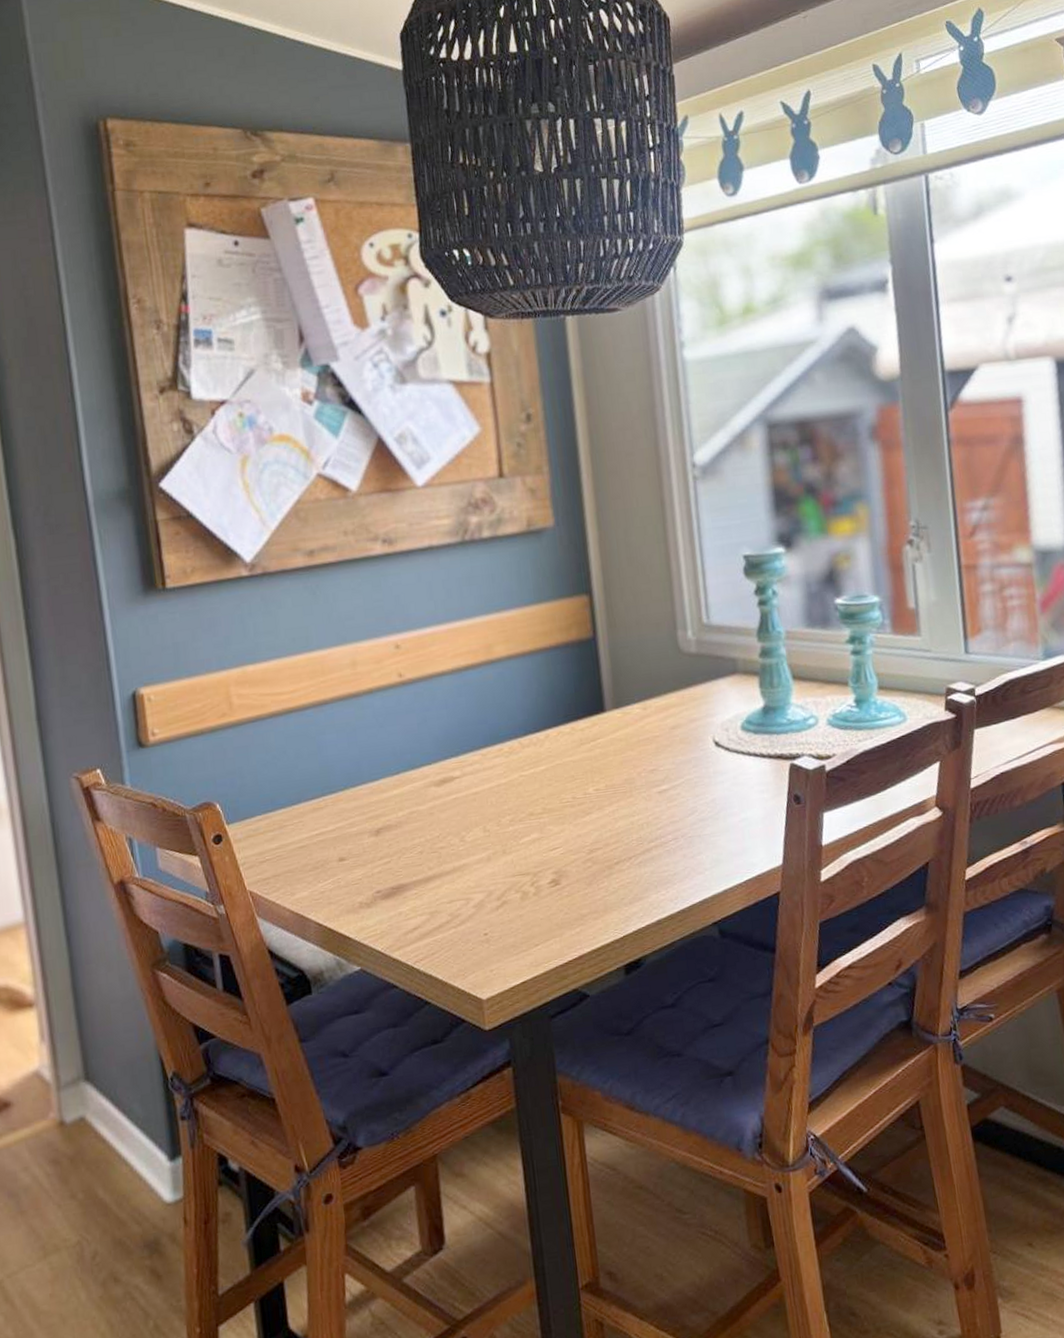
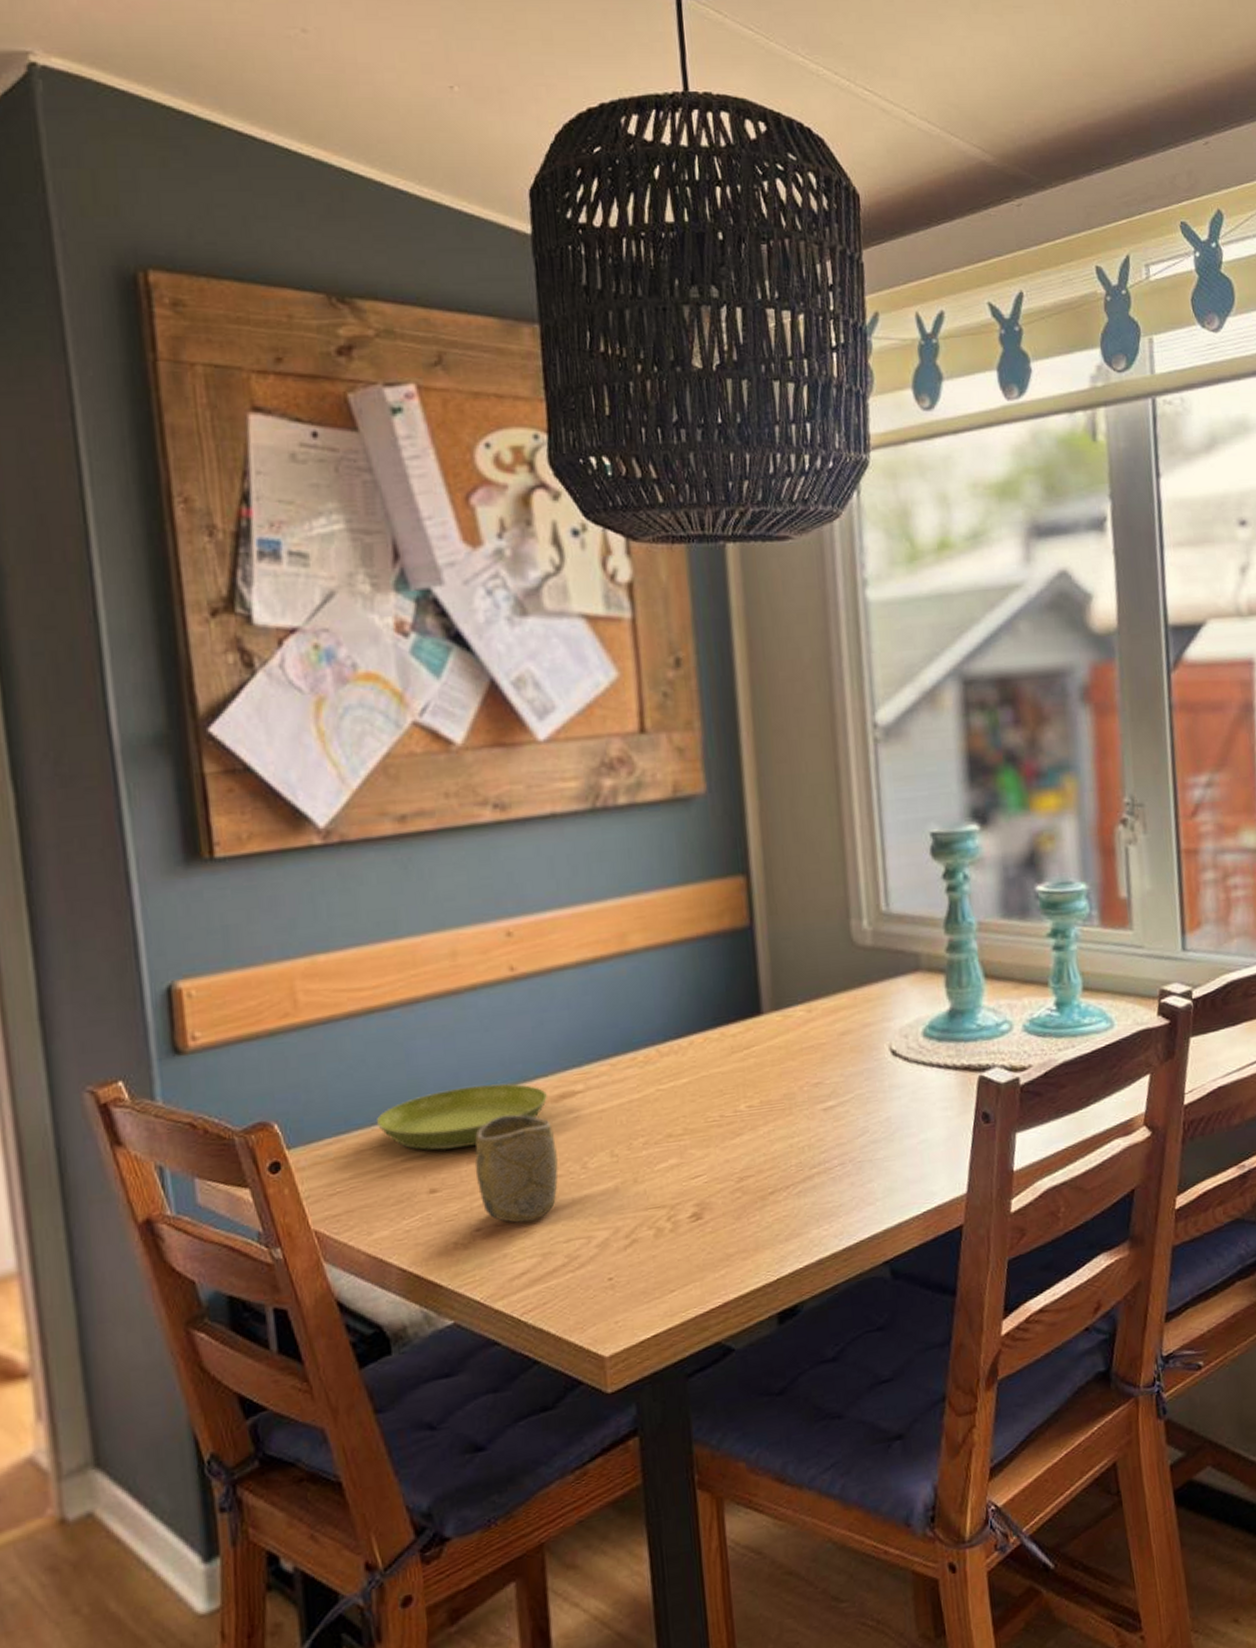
saucer: none [295,770,431,826] -> present [376,1083,547,1151]
cup: none [374,796,442,887] -> present [475,1114,559,1223]

